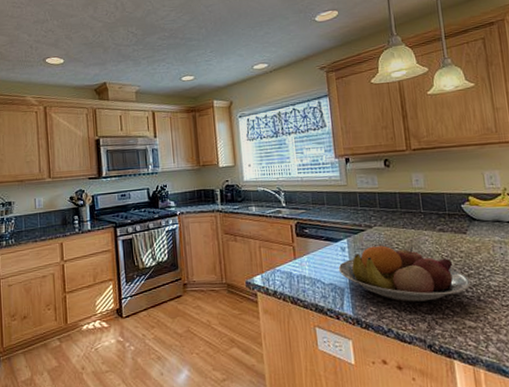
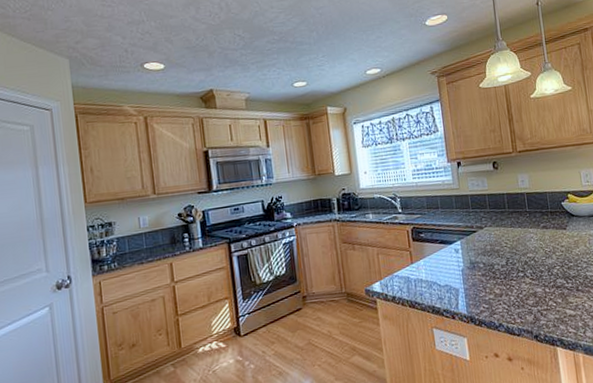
fruit bowl: present [338,245,471,302] -> none [453,244,571,297]

